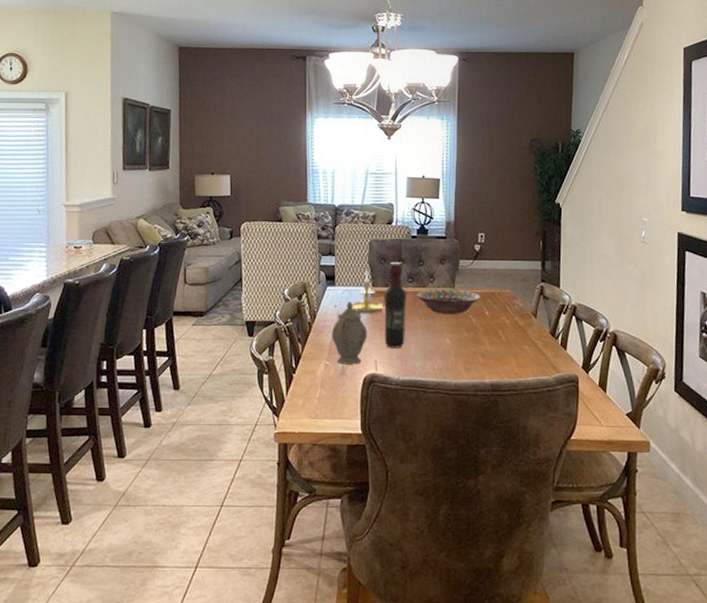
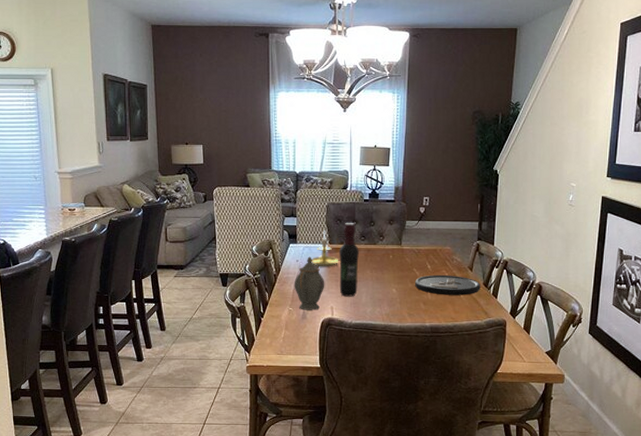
decorative bowl: present [416,289,481,314] -> none [368,246,424,268]
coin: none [471,322,547,346] -> present [415,275,480,295]

